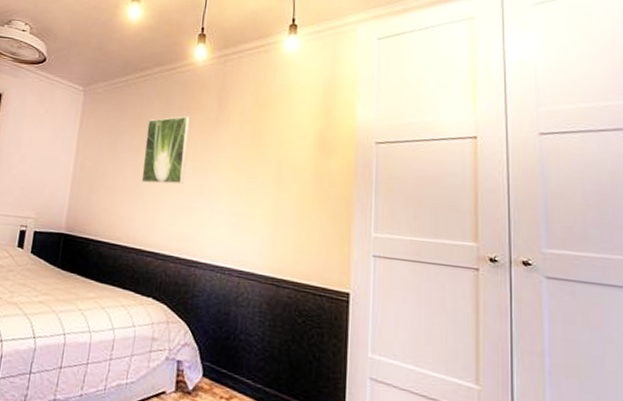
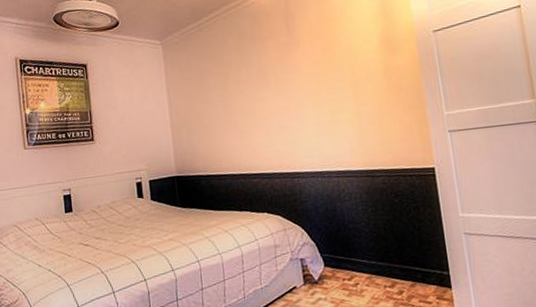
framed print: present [141,116,190,184] -> none [227,46,272,115]

